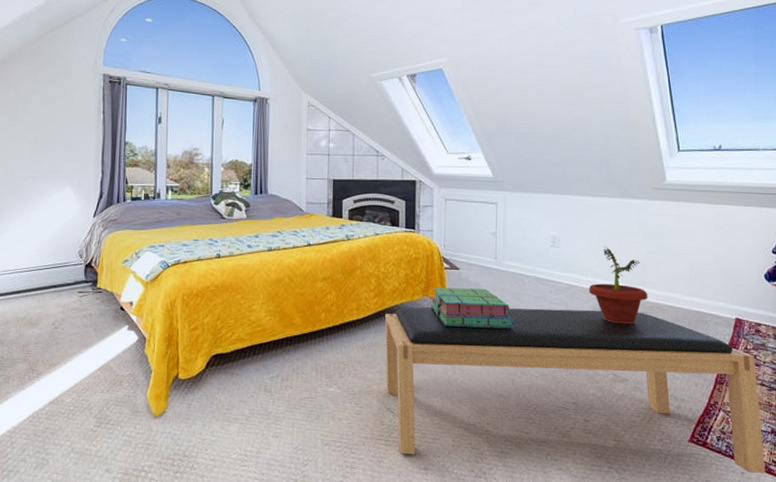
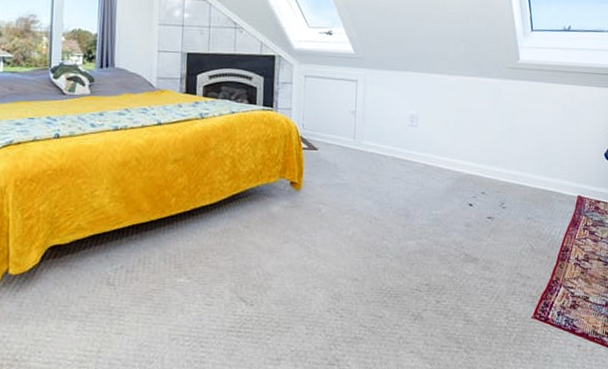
bench: present [385,306,766,474] -> none [239,189,599,346]
stack of books: present [430,287,515,329] -> none [287,168,372,211]
potted plant: present [589,246,648,325] -> none [444,125,500,204]

